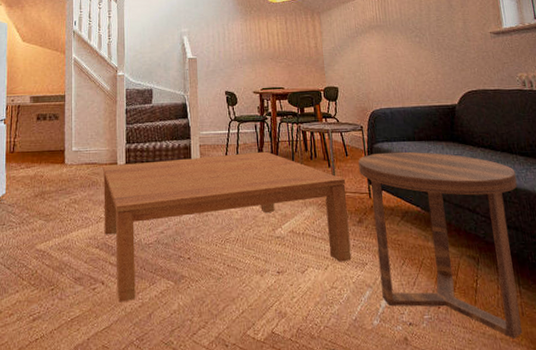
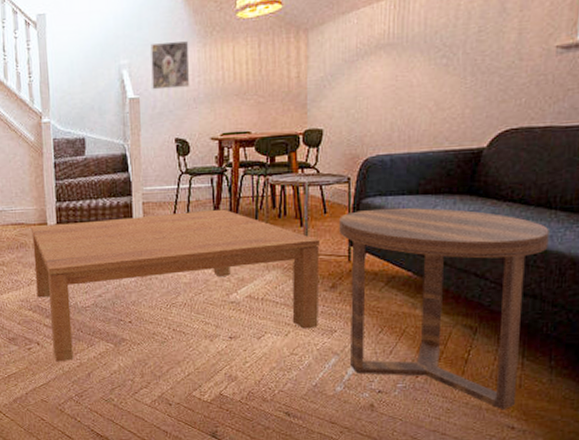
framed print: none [205,17,235,53] -> present [150,41,190,90]

